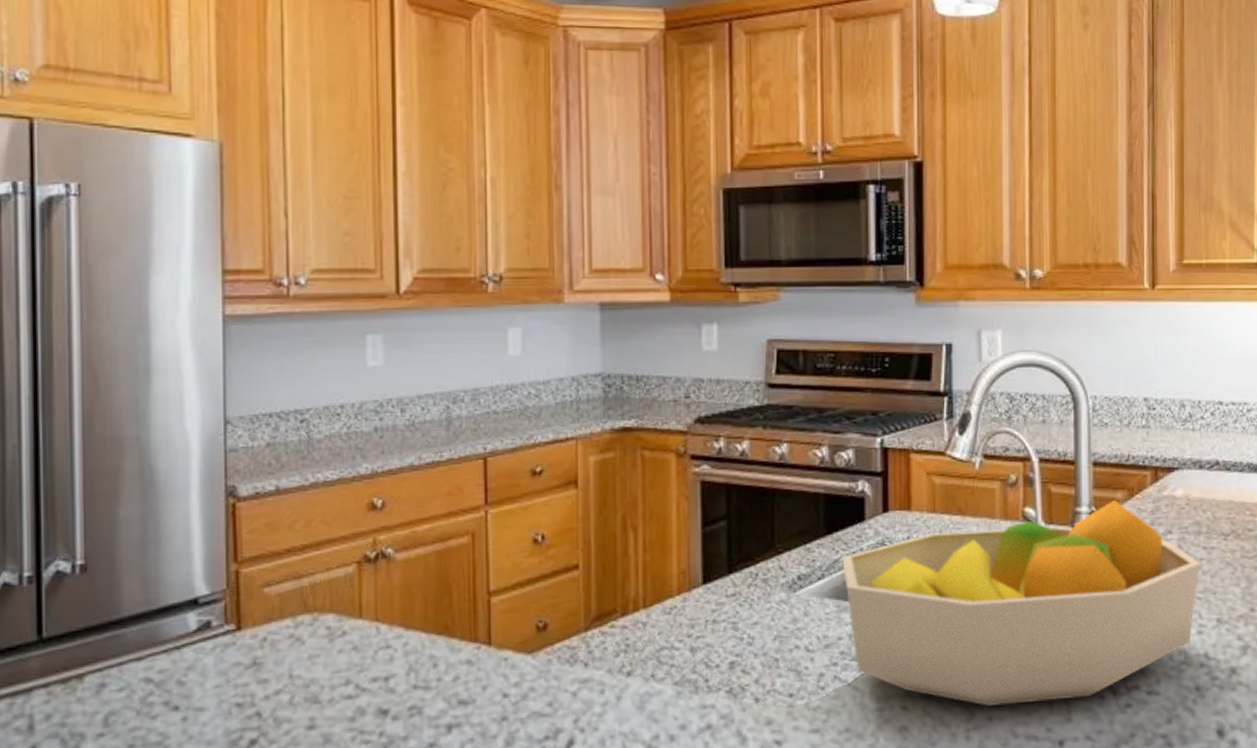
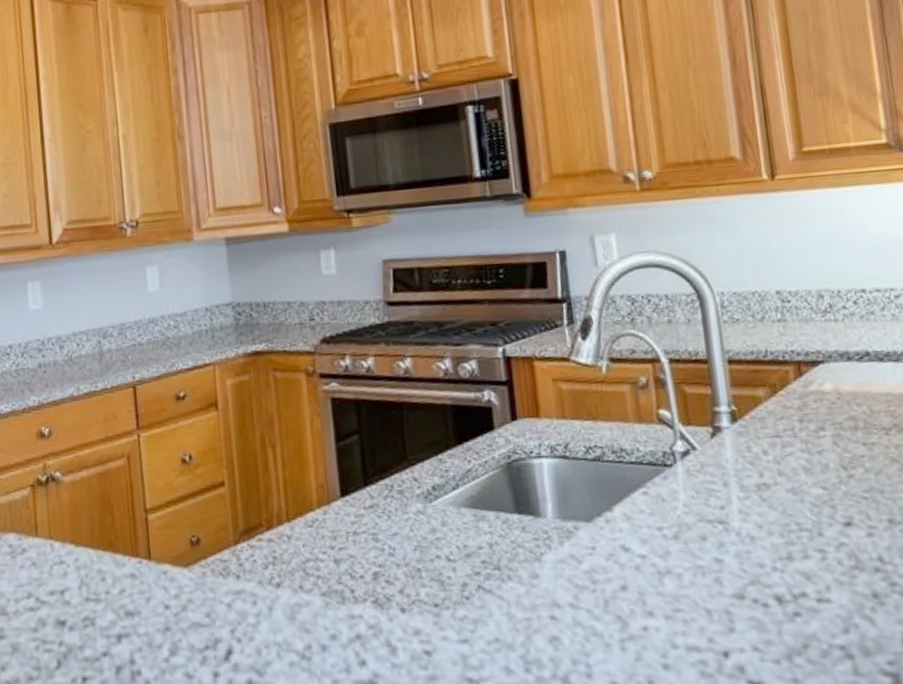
fruit bowl: present [842,500,1201,706] -> none [474,398,862,616]

